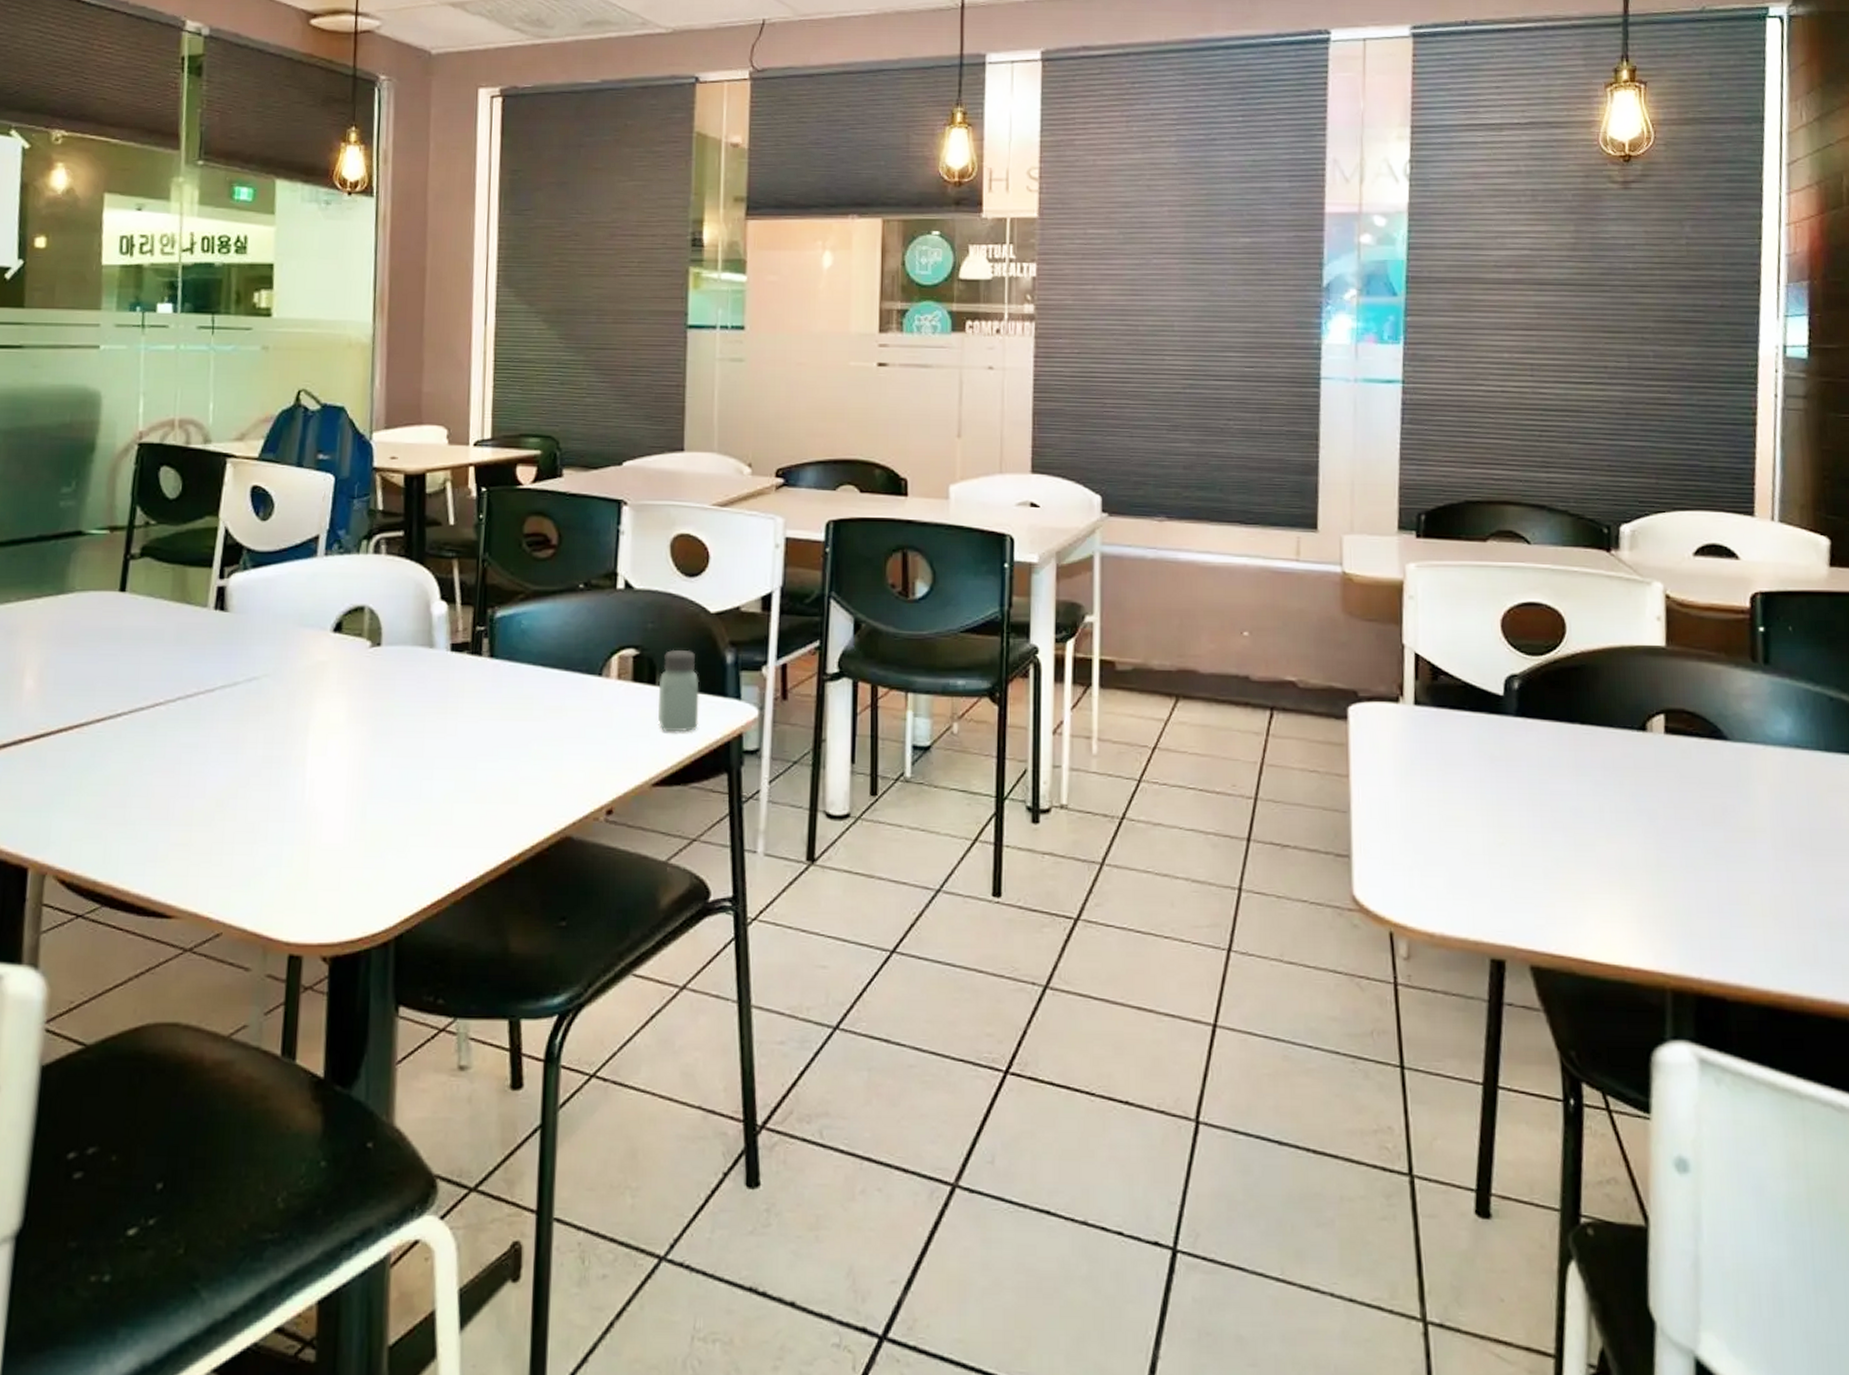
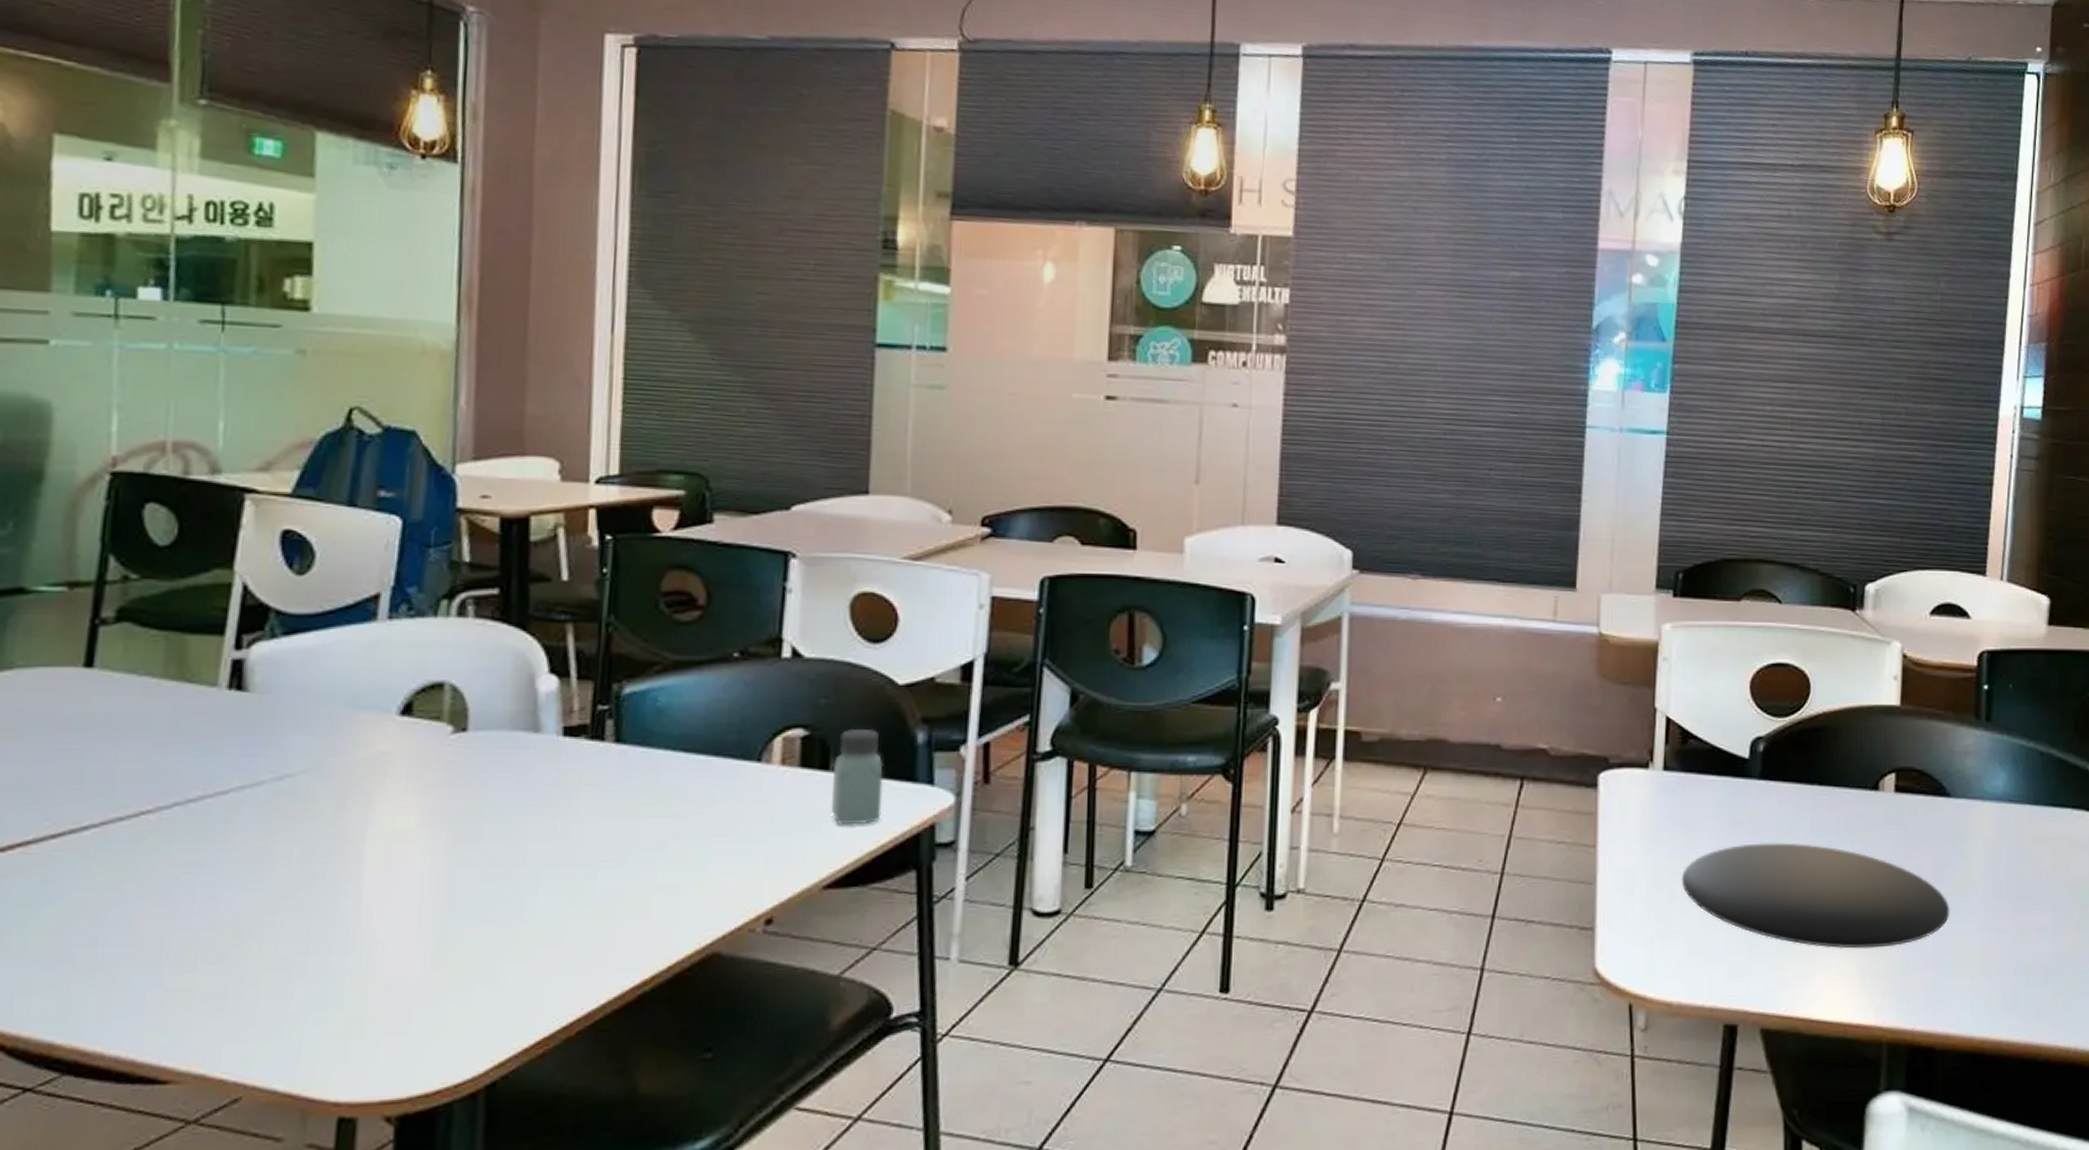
plate: none [1438,780,1735,892] -> present [1681,842,1950,949]

